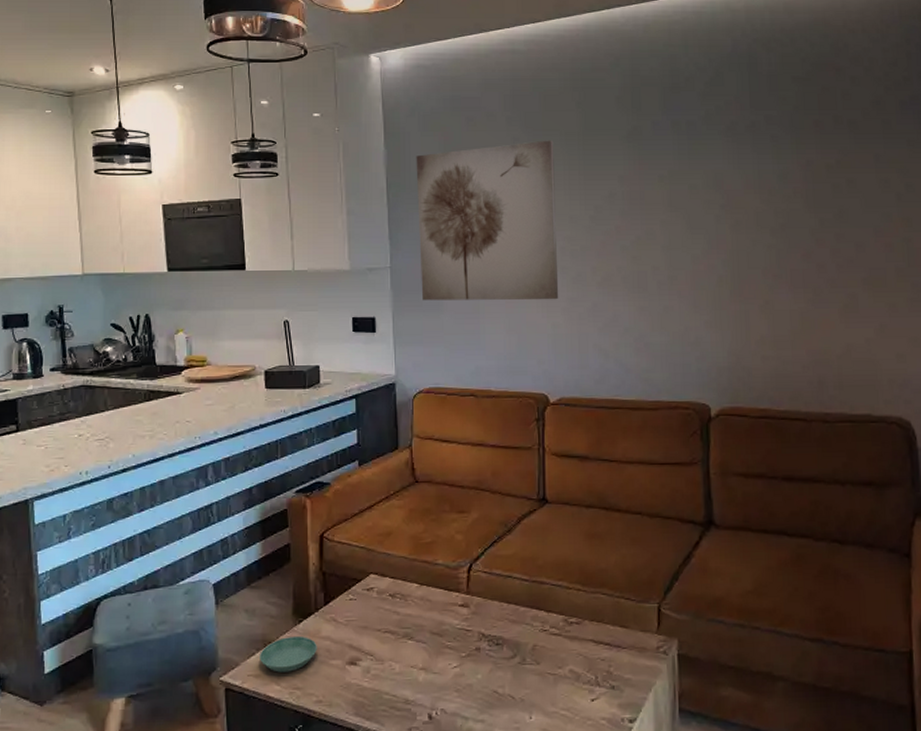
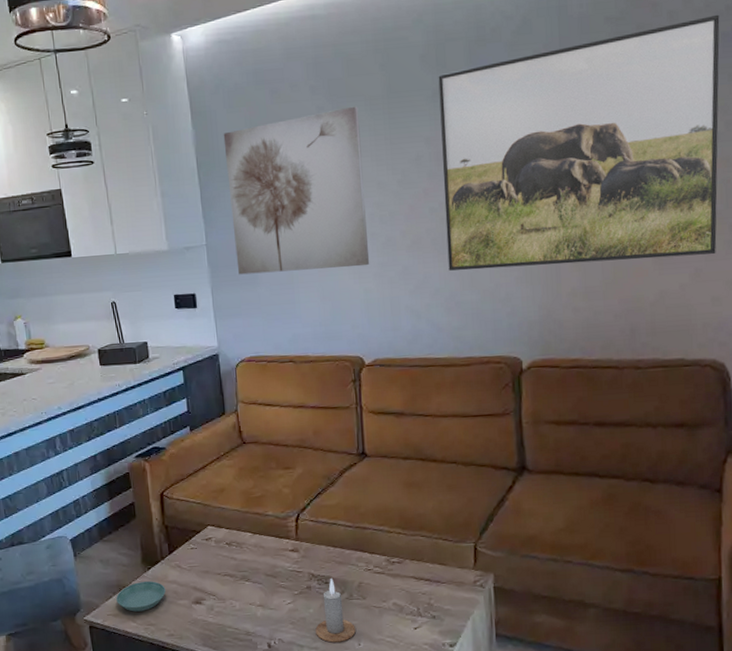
candle: none [483,639,527,715] -> present [315,579,356,643]
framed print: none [633,84,900,311] -> present [438,14,720,271]

